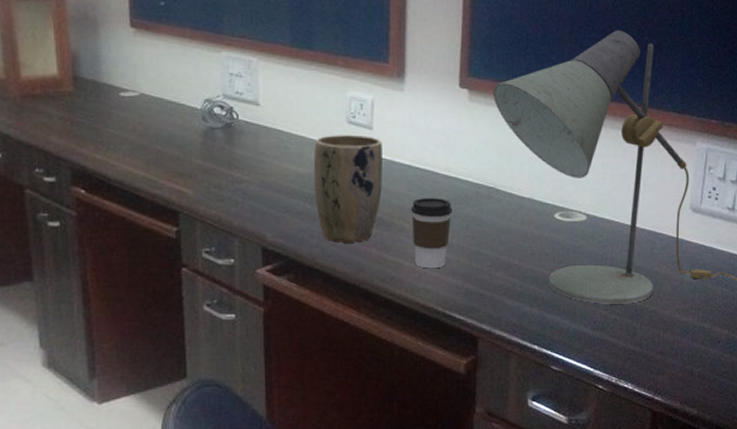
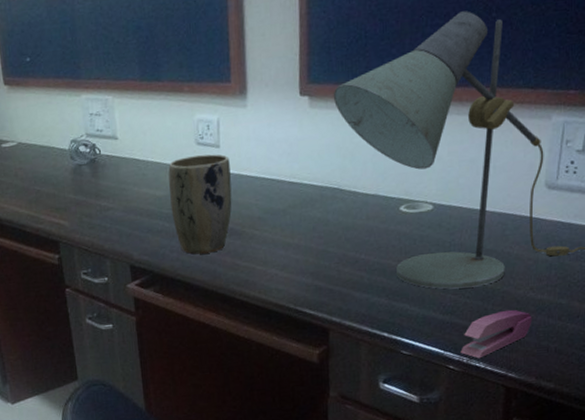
coffee cup: present [411,197,452,269] -> none [260,204,299,271]
stapler: none [610,330,678,380] -> present [460,309,532,359]

